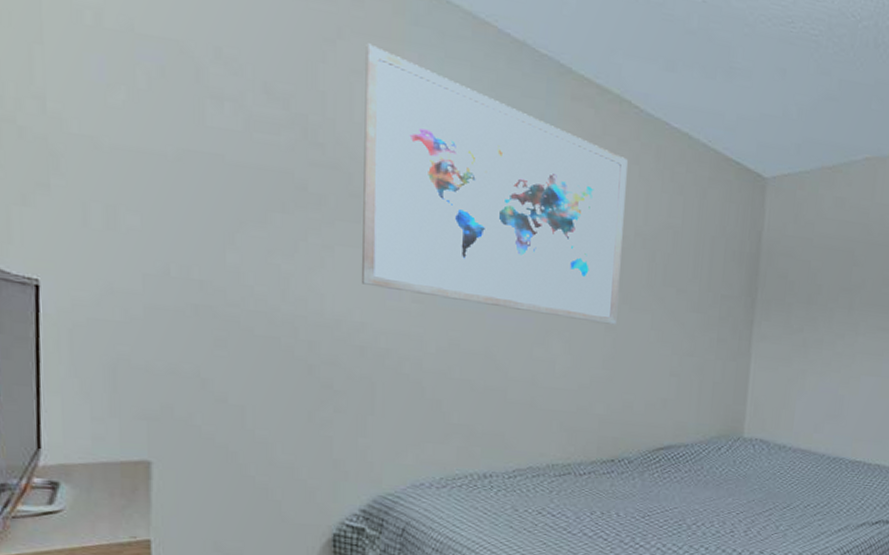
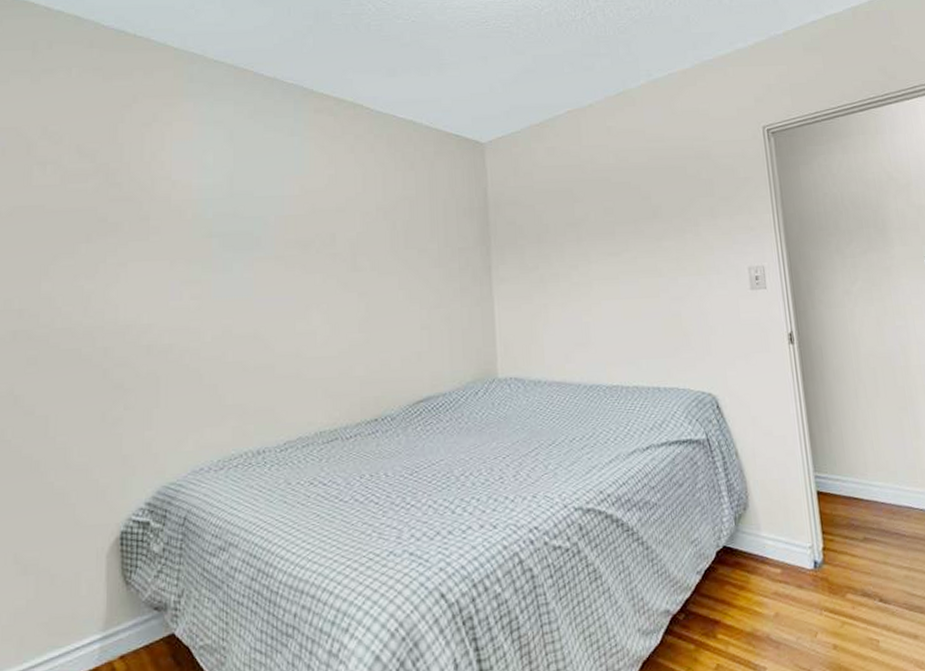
wall art: present [361,43,628,325] -> none [148,102,368,291]

